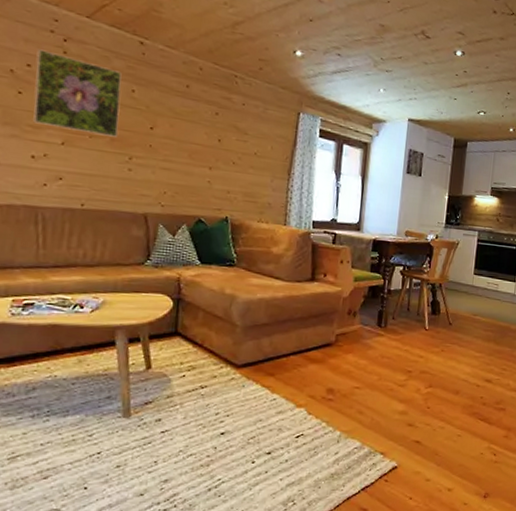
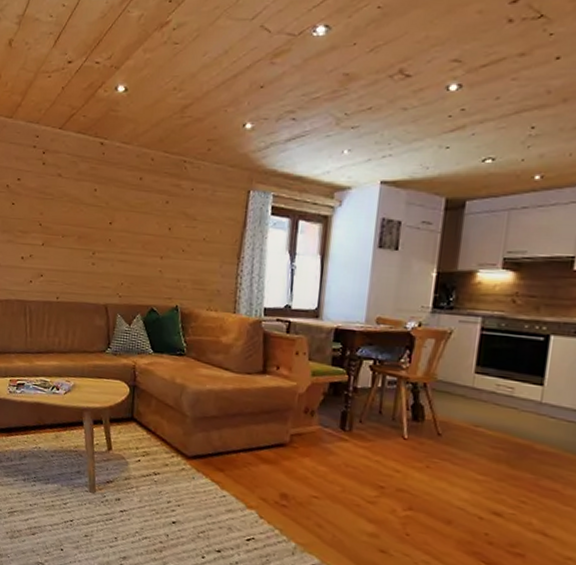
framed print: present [33,49,122,137] -> none [22,164,86,235]

